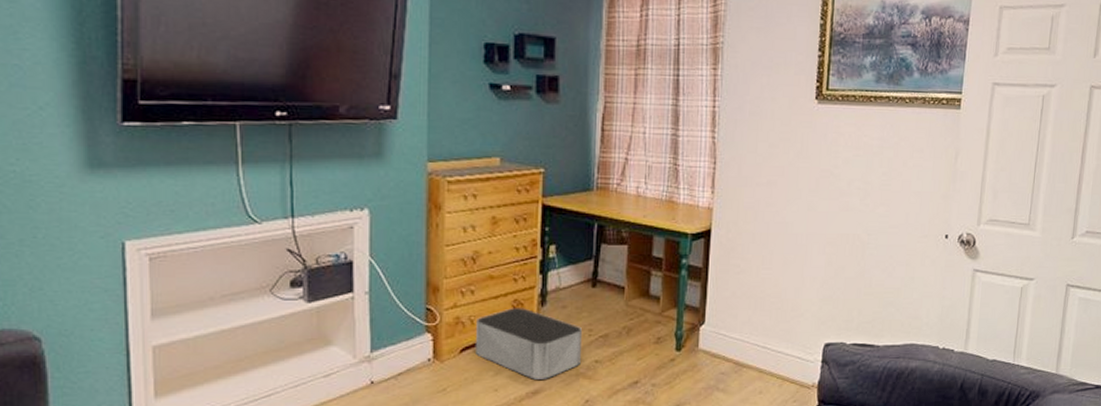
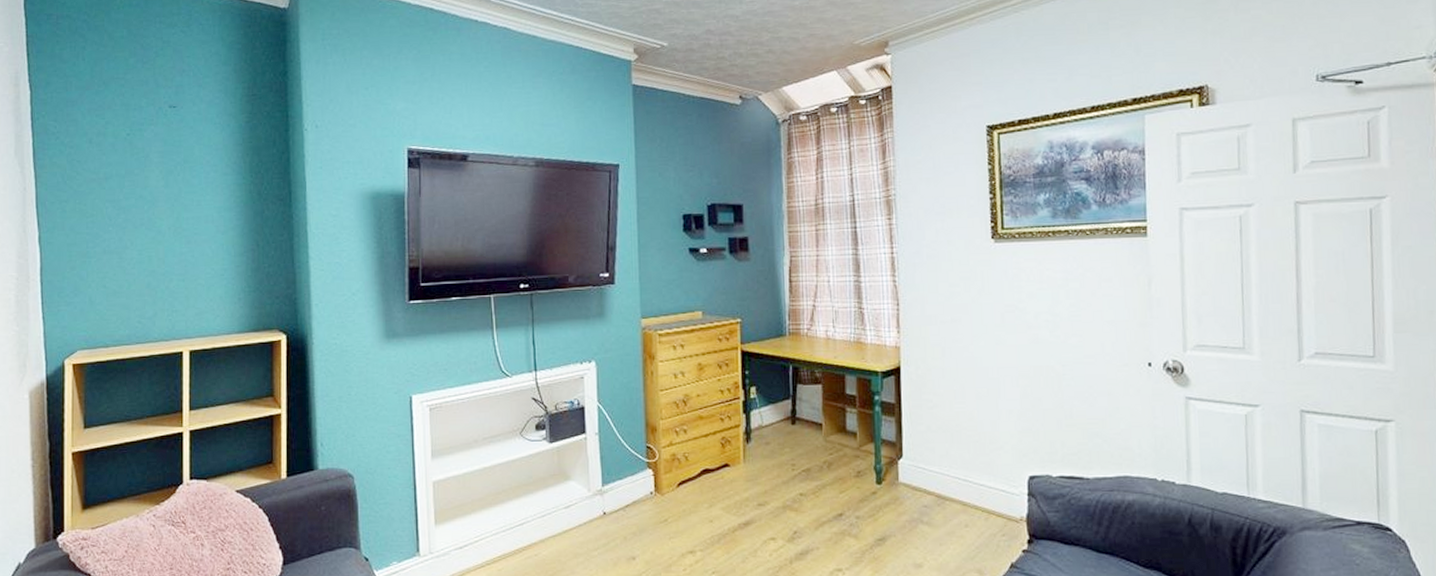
storage bin: present [476,308,583,380] -> none [690,445,787,511]

